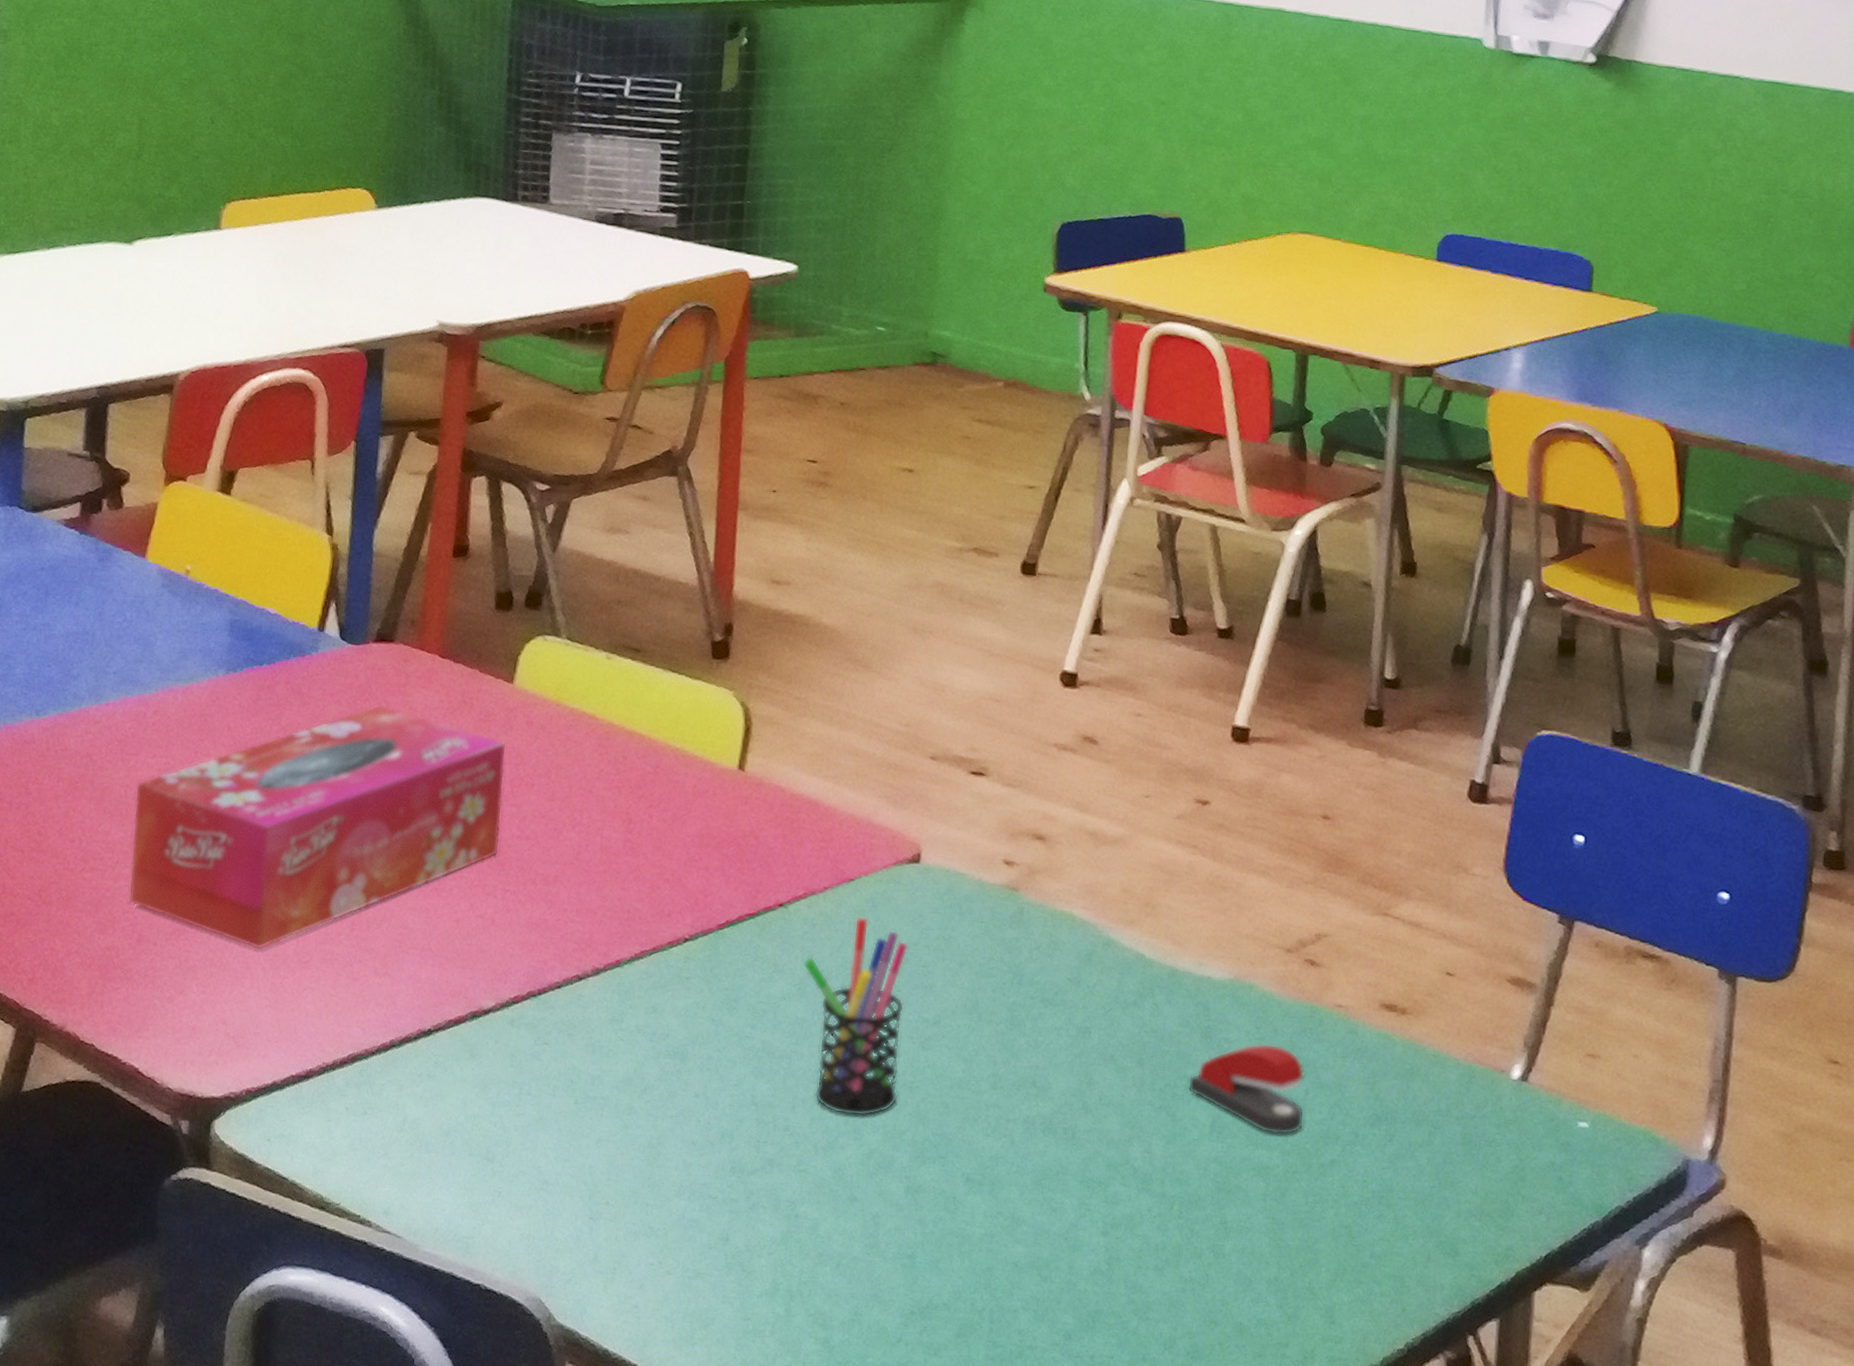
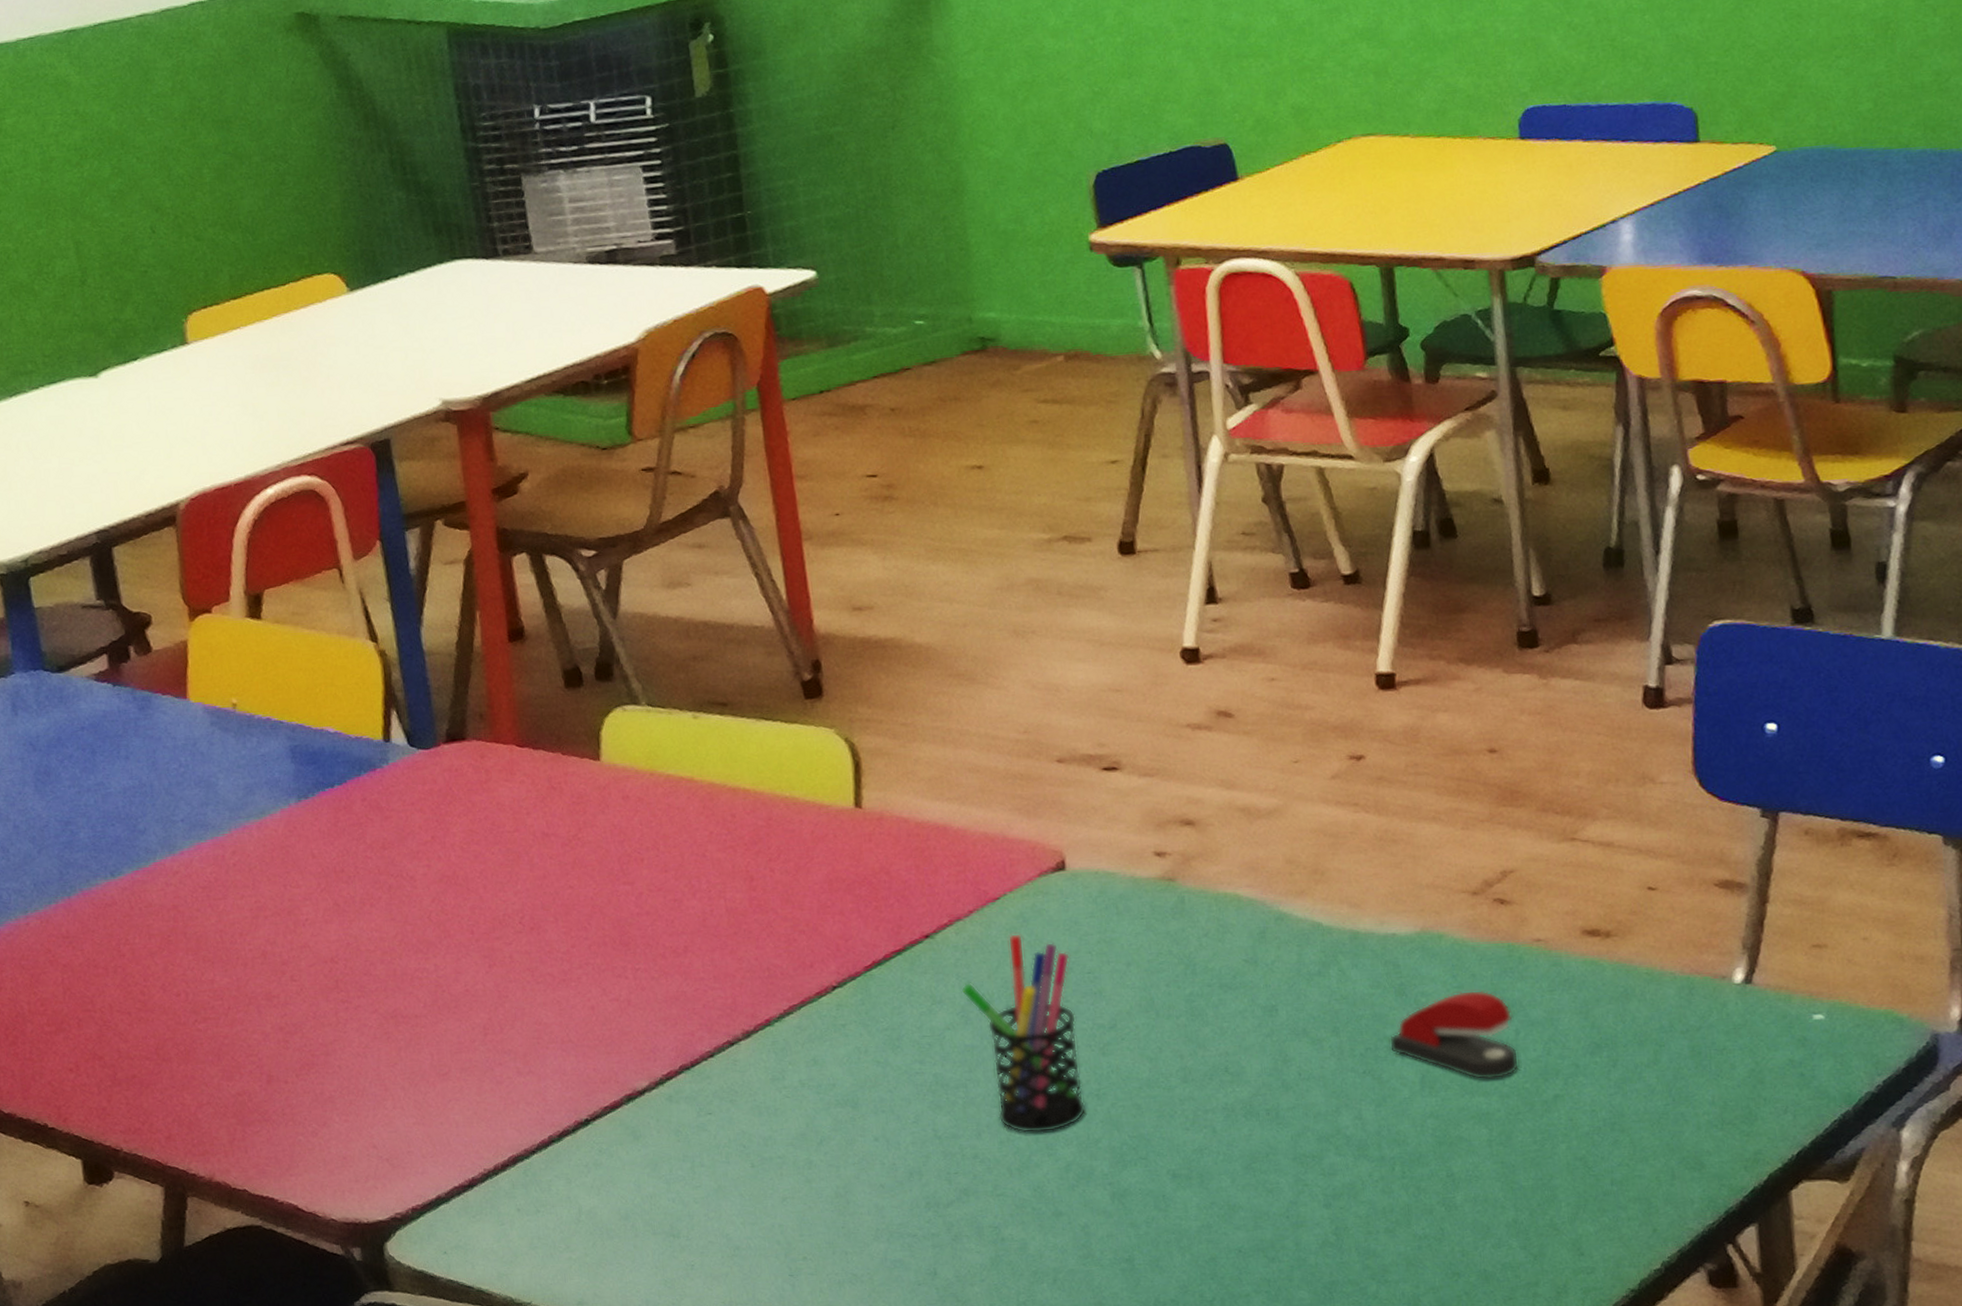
tissue box: present [128,705,507,950] -> none [230,805,621,1071]

